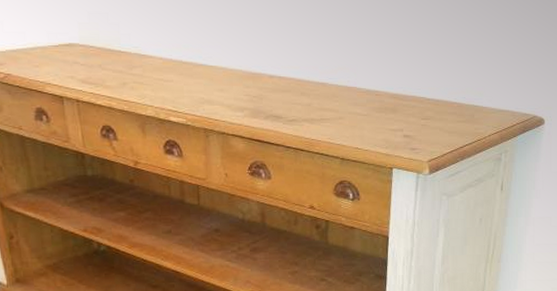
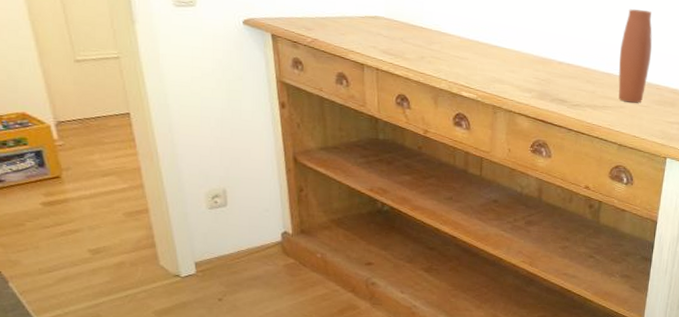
vase: none [333,11,368,112] -> present [618,9,652,103]

